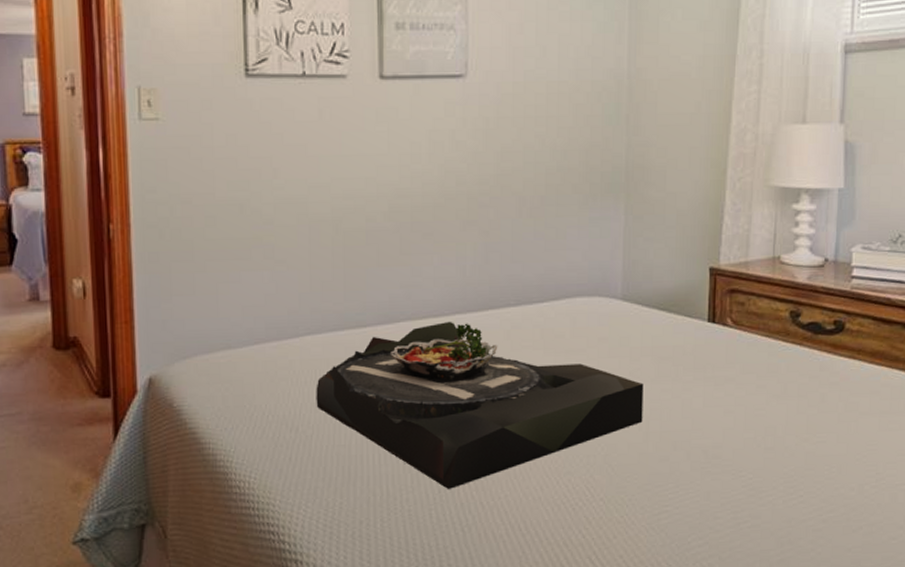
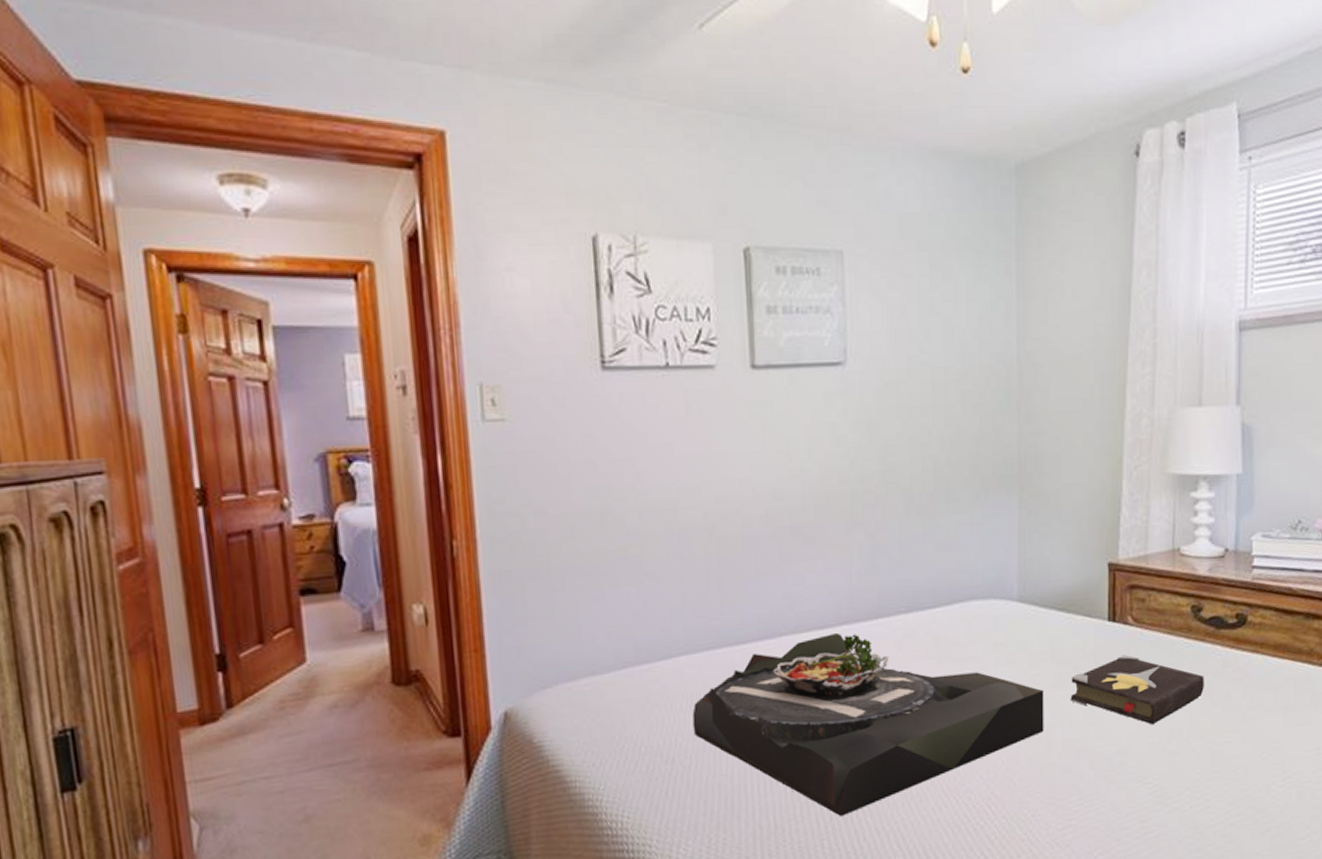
hardback book: none [669,354,801,422] -> present [1070,654,1204,725]

